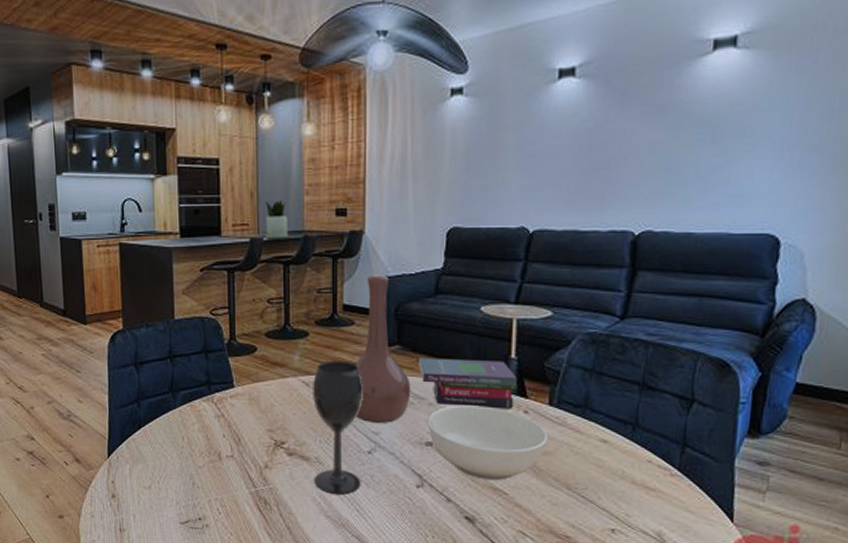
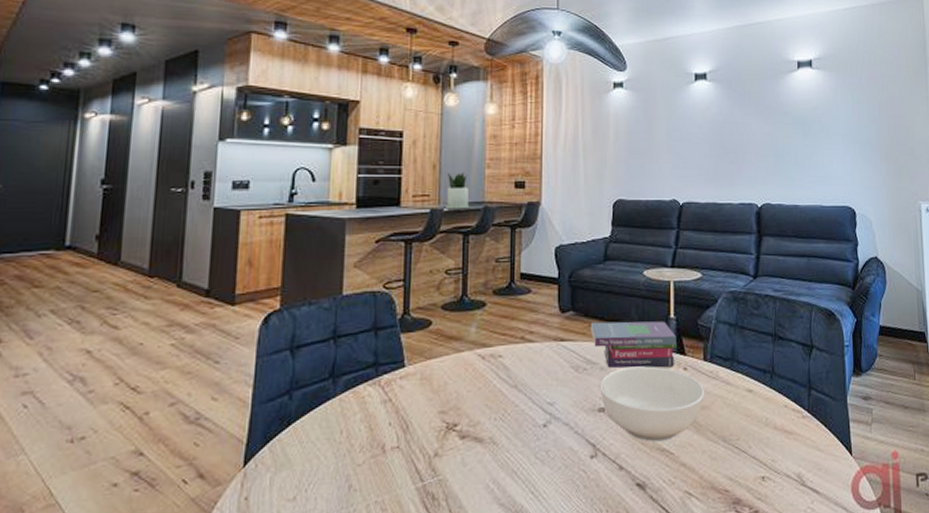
wine glass: present [313,360,363,494] -> none [488,329,539,477]
vase: present [355,275,411,424] -> none [531,244,584,394]

